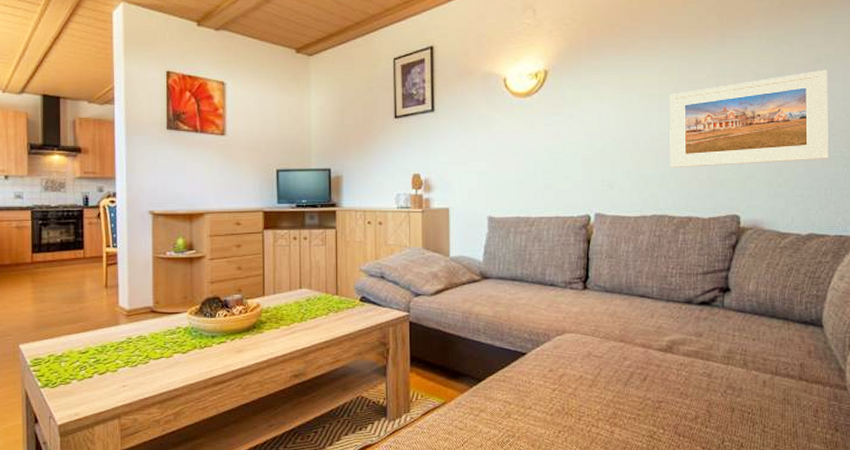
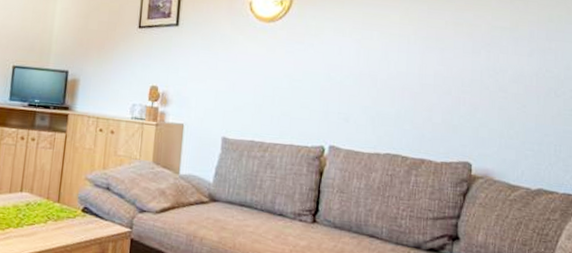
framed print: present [670,69,828,167] -> none [406,29,559,116]

